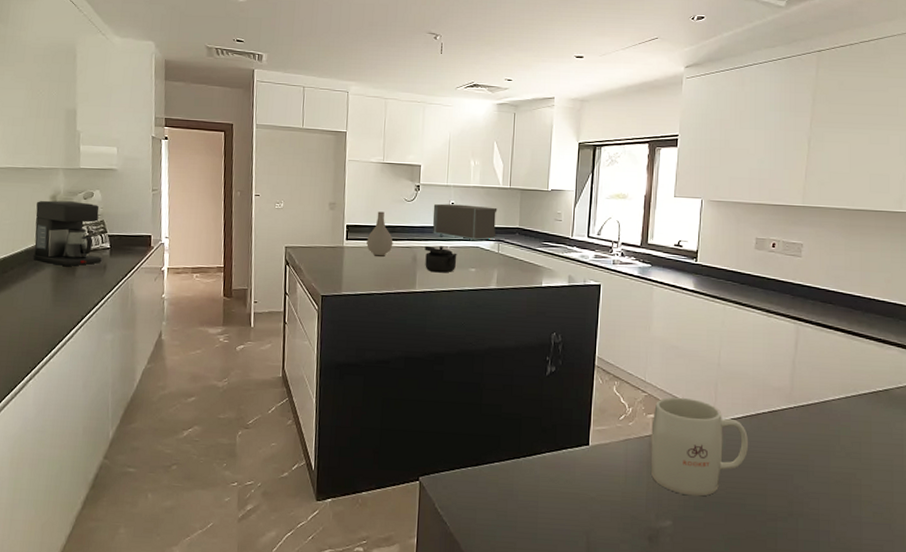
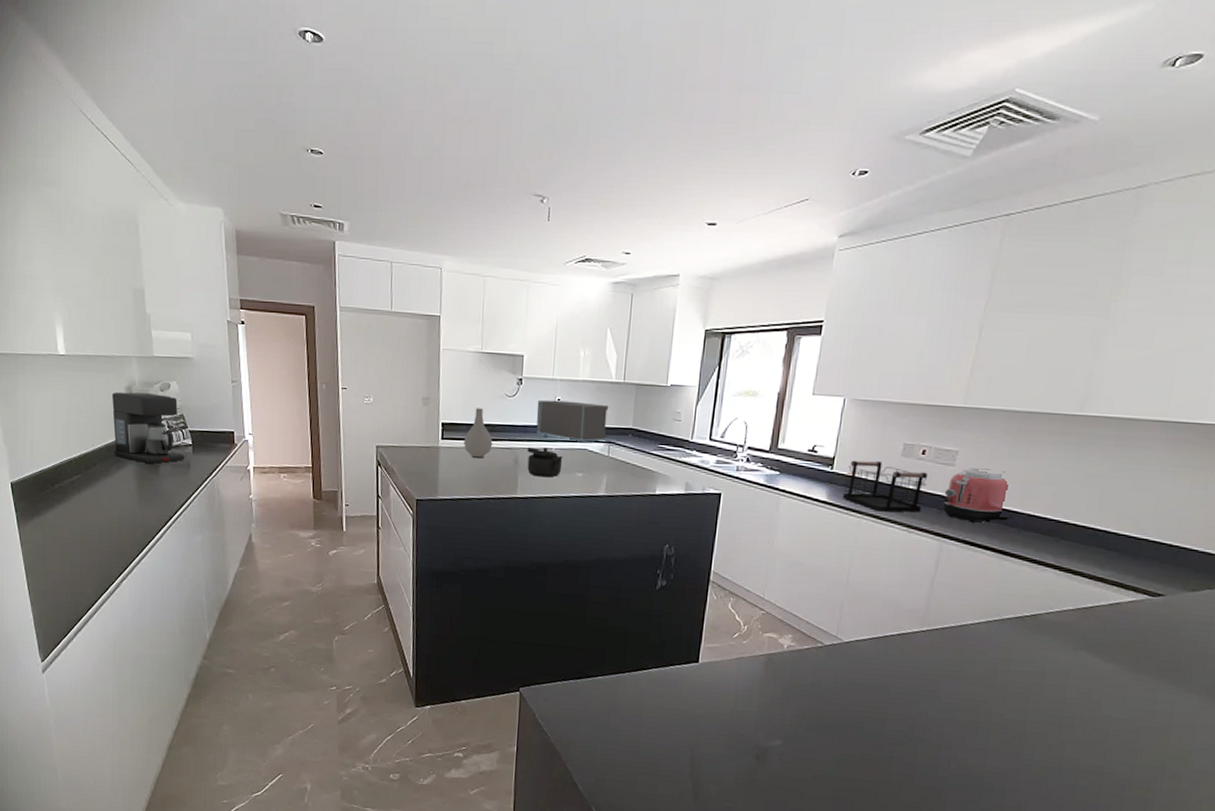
mug: present [650,397,749,497] -> none [763,616,873,718]
dish rack: none [707,253,780,299] -> present [842,460,928,513]
toaster: none [795,258,855,307] -> present [943,468,1012,523]

